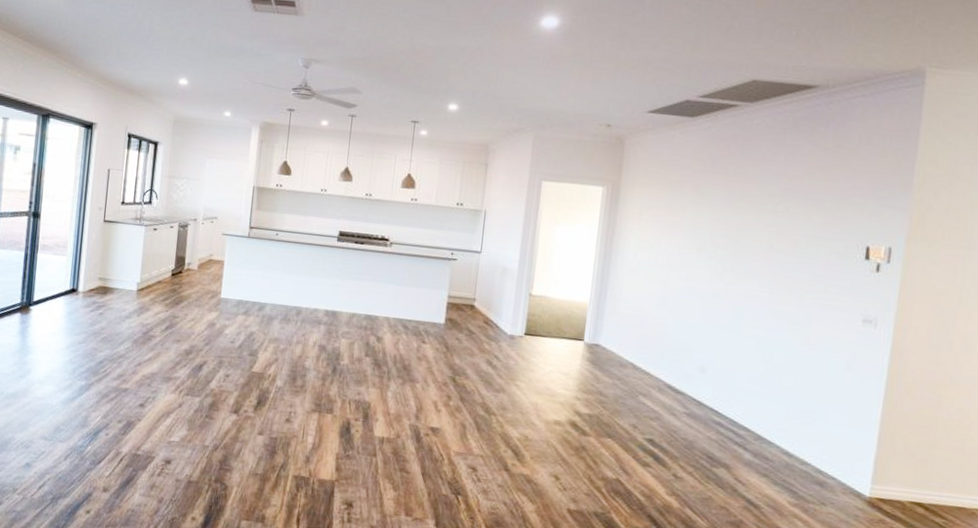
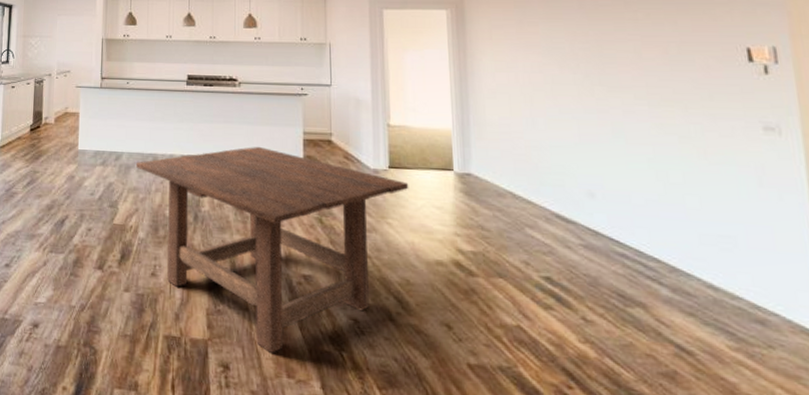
dining table: none [278,306,541,495] -> present [135,147,409,353]

